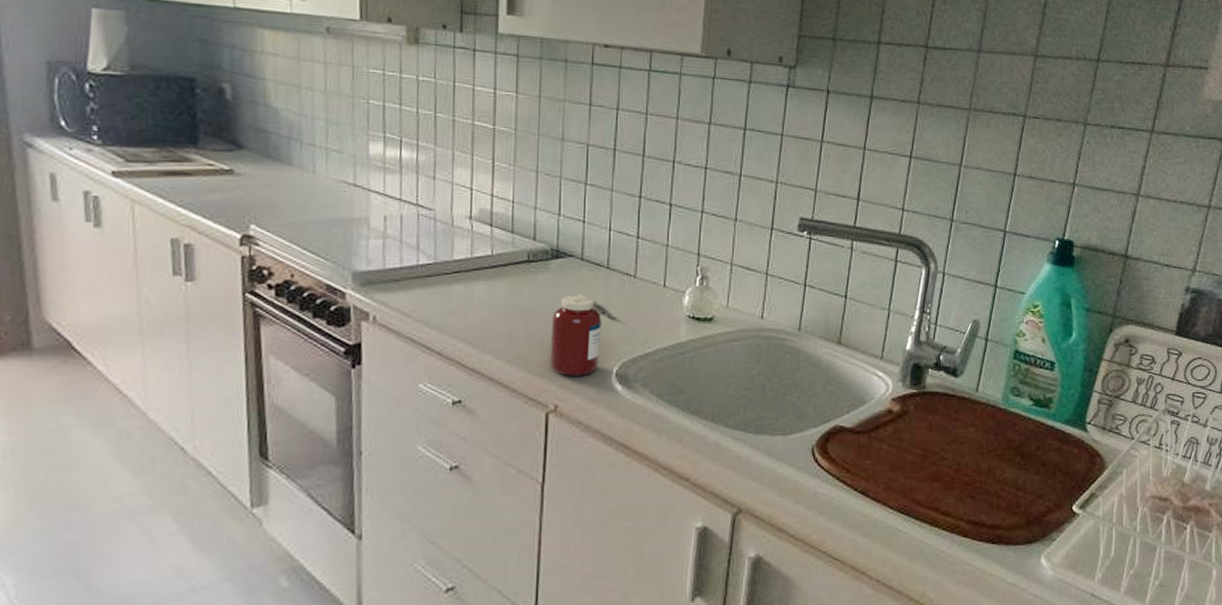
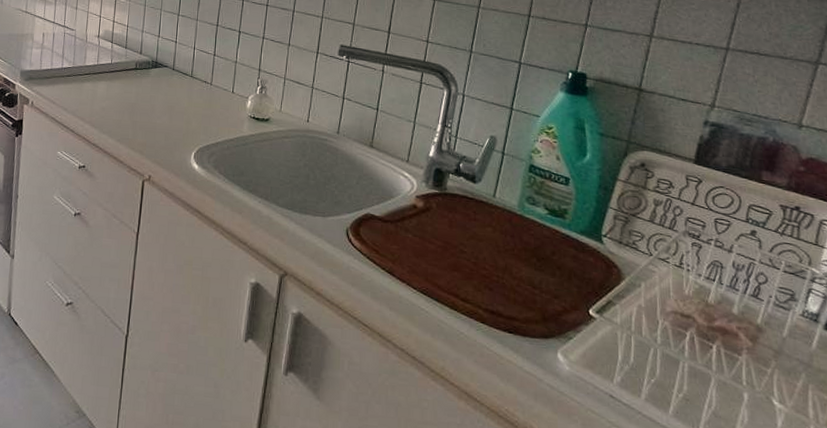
jar: present [549,293,627,376] -> none [146,94,204,155]

